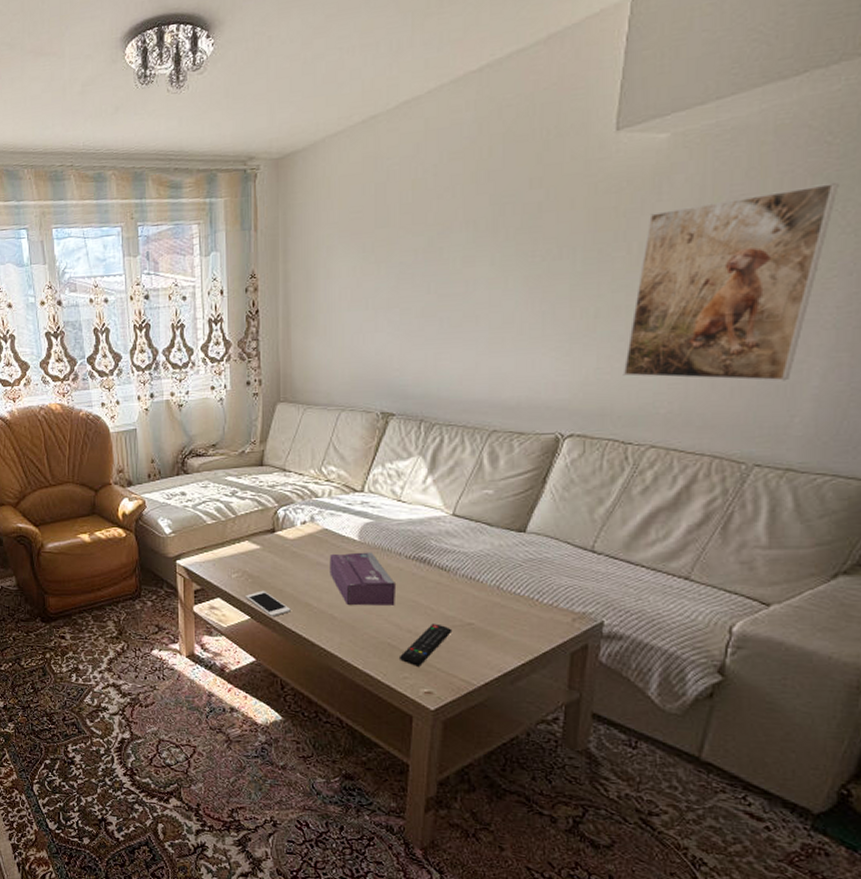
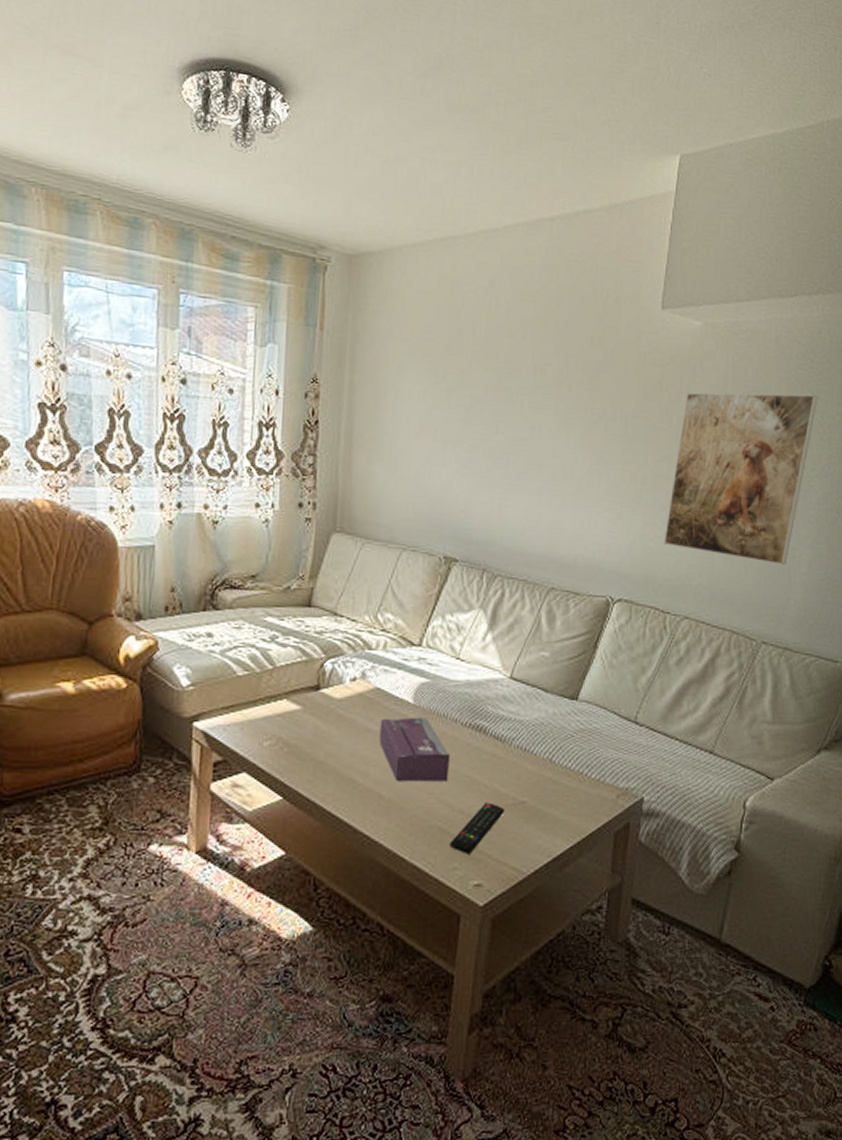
cell phone: present [246,590,291,618] -> none [279,763,332,798]

